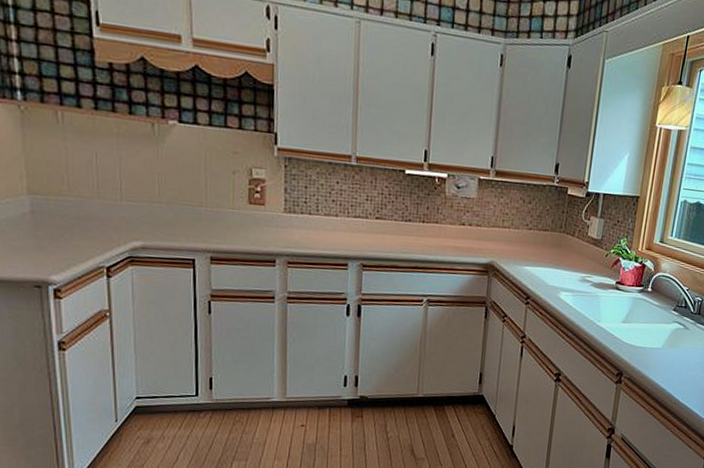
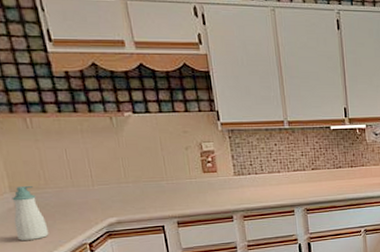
soap bottle: none [26,189,64,254] -> present [11,186,49,240]

